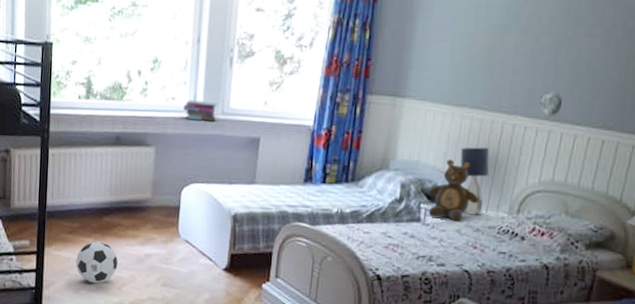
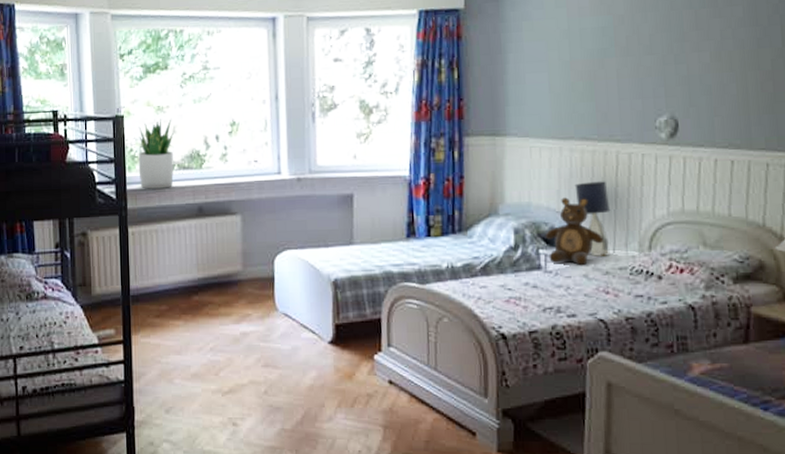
planter: none [63,48,99,116] -> present [138,118,174,189]
soccer ball: present [76,241,118,284] -> none [166,323,212,371]
books: present [184,99,218,121] -> none [268,159,305,183]

